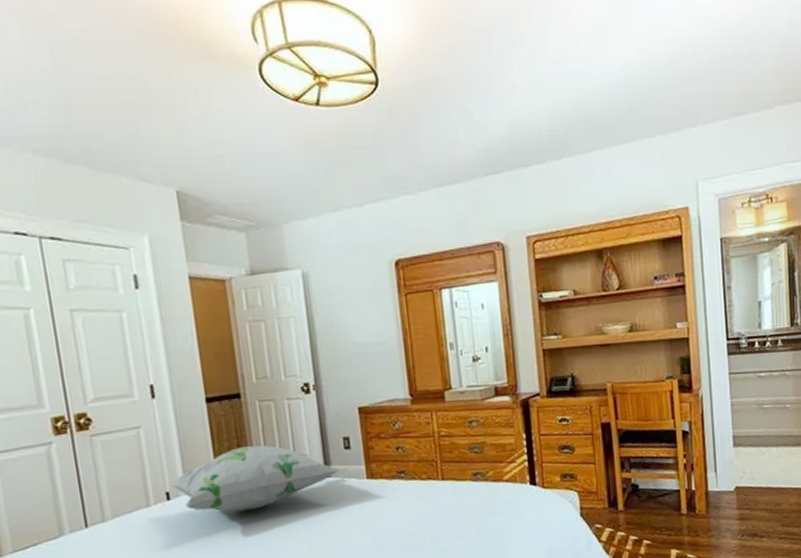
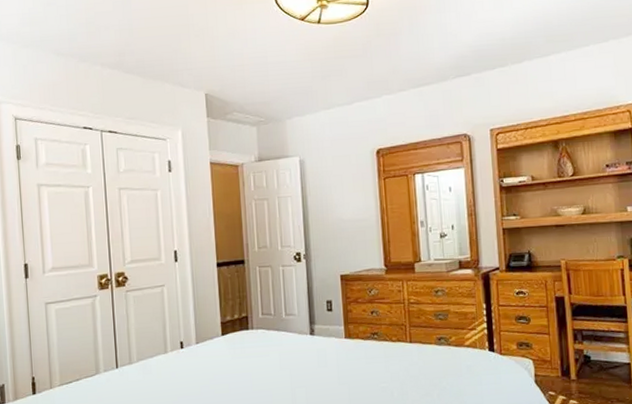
decorative pillow: present [169,445,341,512] -> none [184,305,324,362]

